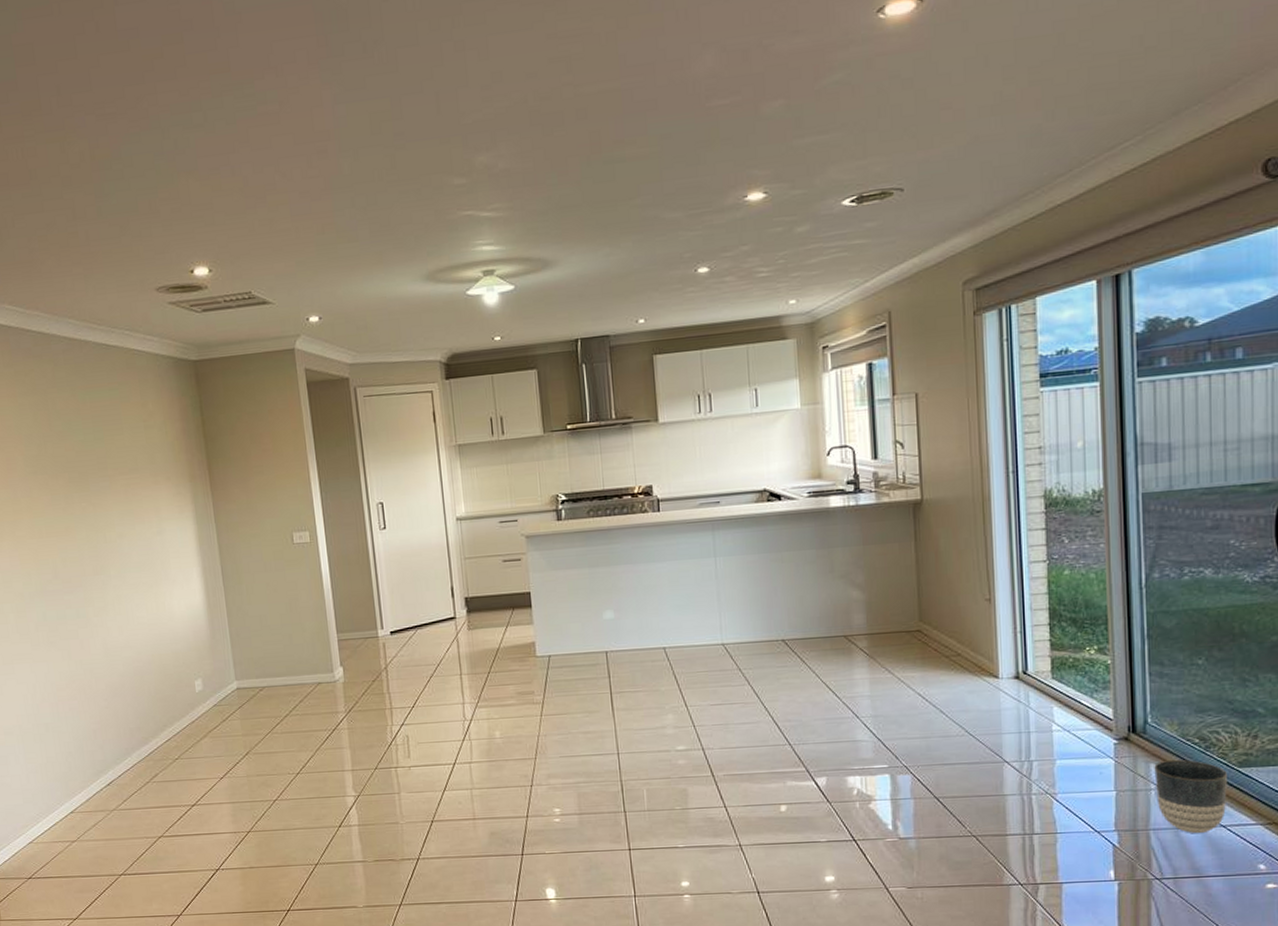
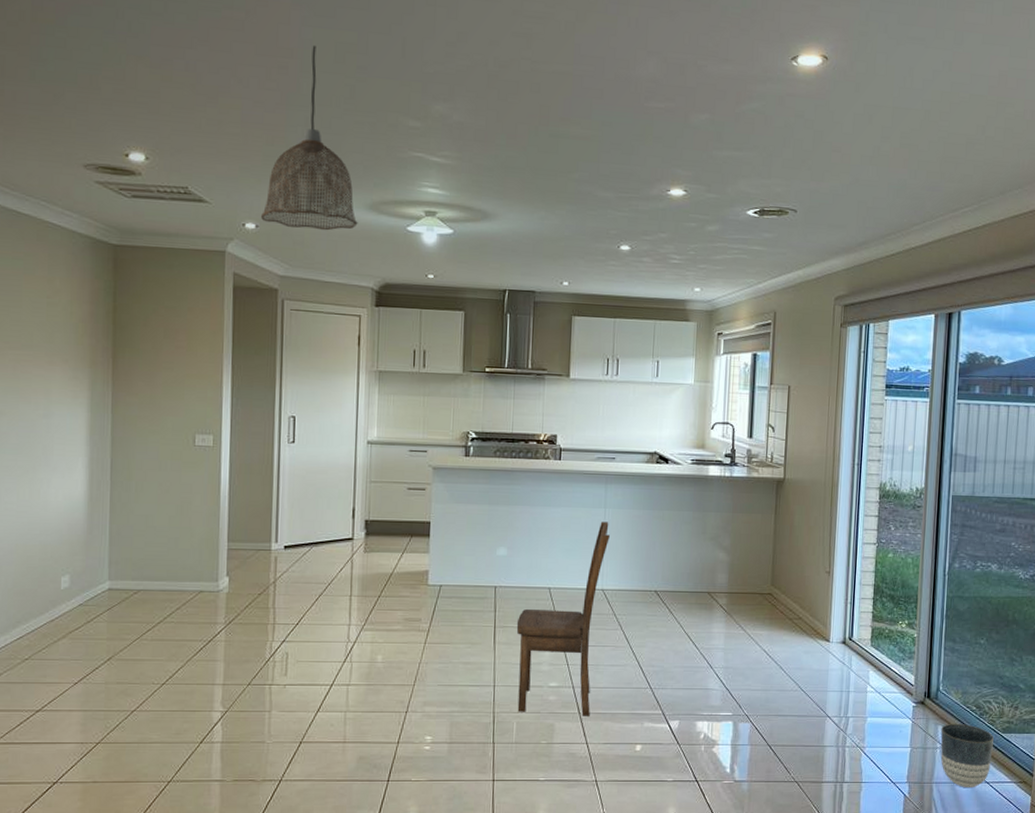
pendant lamp: none [323,121,417,313] -> present [261,44,358,231]
dining chair: none [633,571,725,779] -> present [516,521,610,716]

